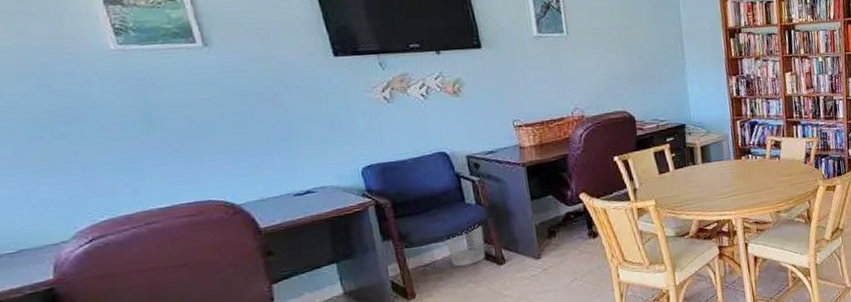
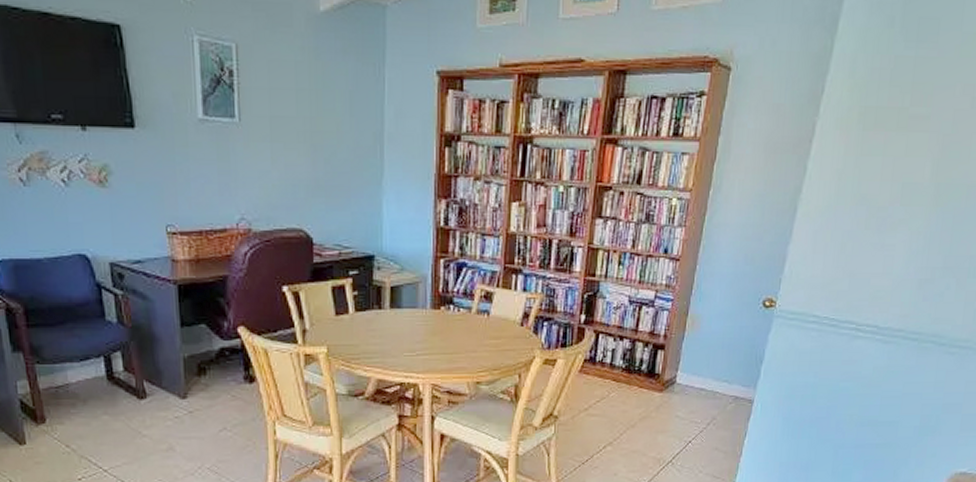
wastebasket: present [444,225,485,267] -> none [80,348,125,394]

